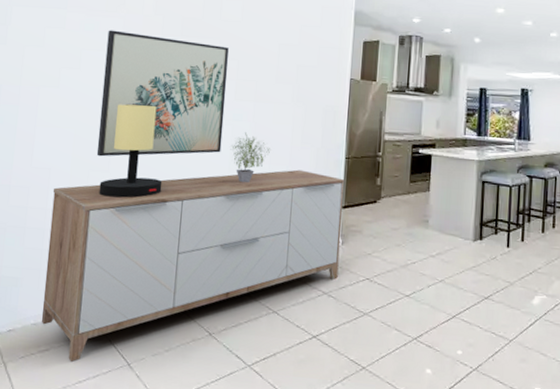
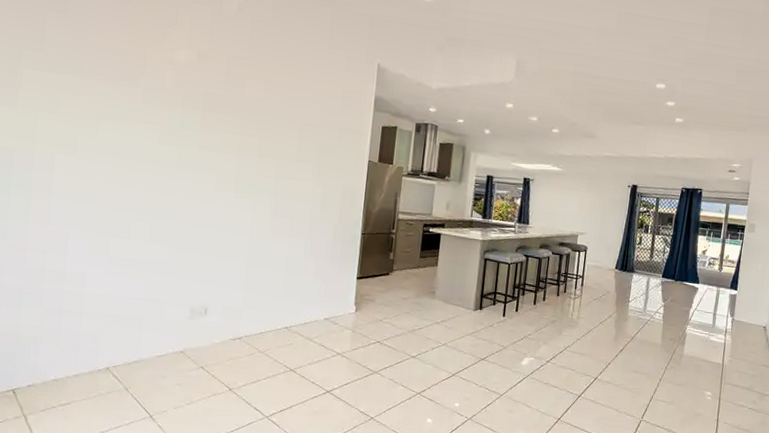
sideboard: present [41,169,345,362] -> none [61,242,361,414]
wall art: present [96,30,229,157] -> none [116,99,251,225]
table lamp: present [99,104,162,198] -> none [119,173,184,264]
potted plant: present [230,132,271,183] -> none [251,206,291,254]

